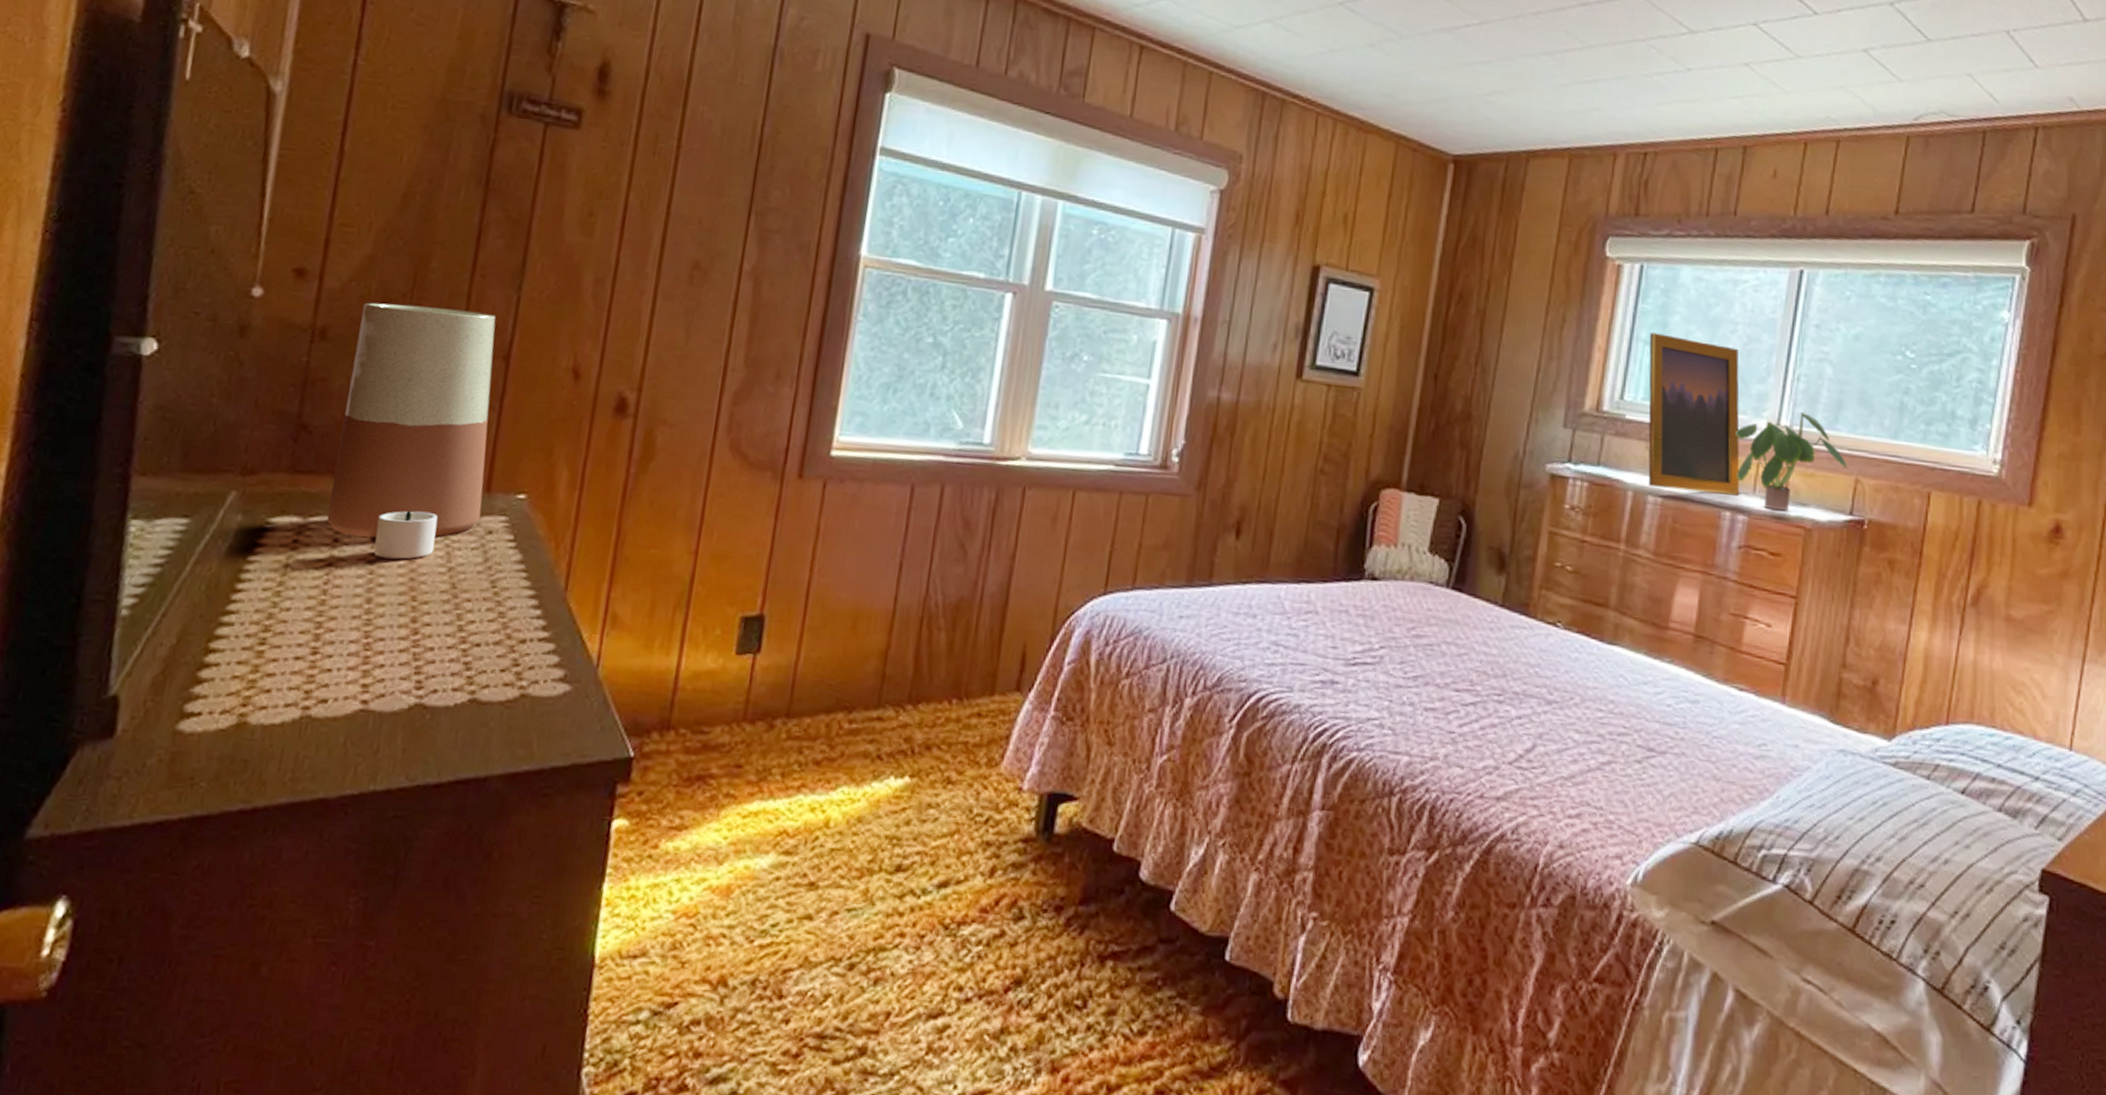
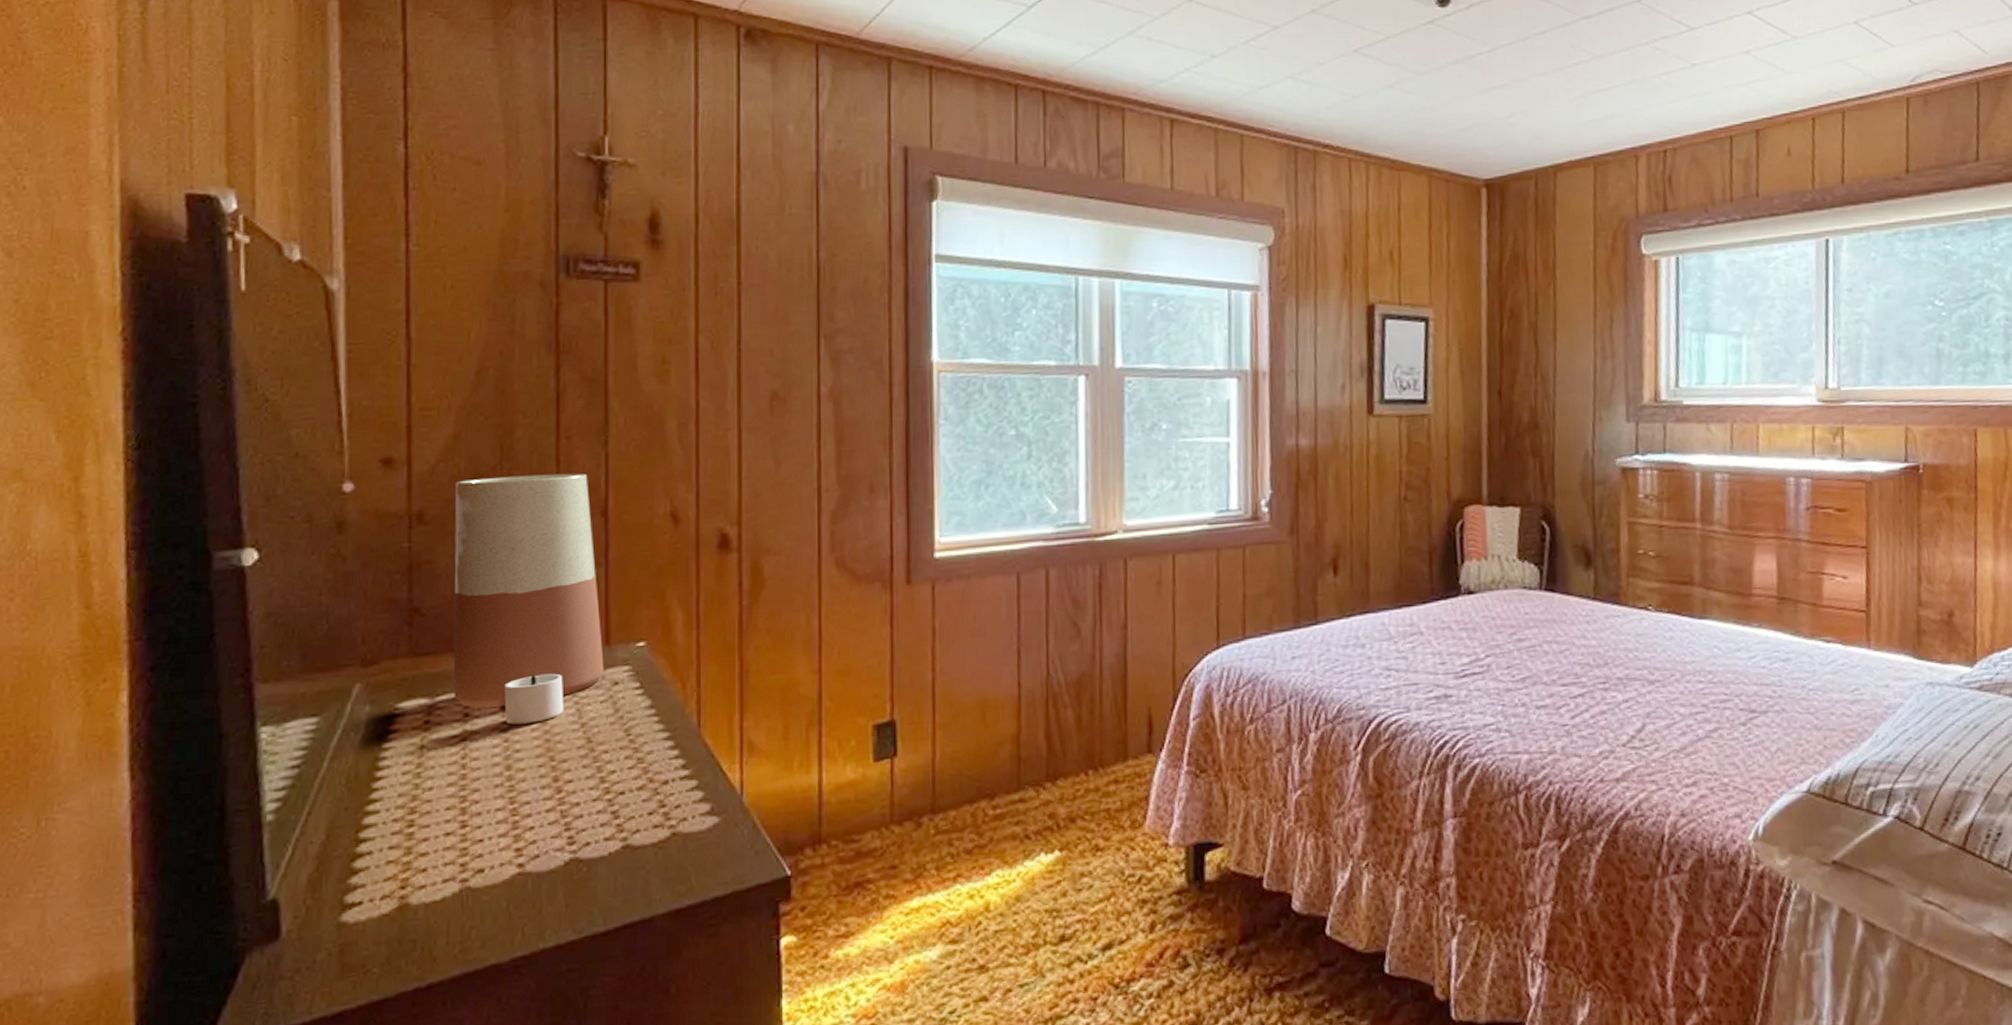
picture frame: present [1648,332,1740,497] -> none [1694,319,1801,465]
plant: present [1735,412,1847,511] -> none [1788,373,1896,469]

